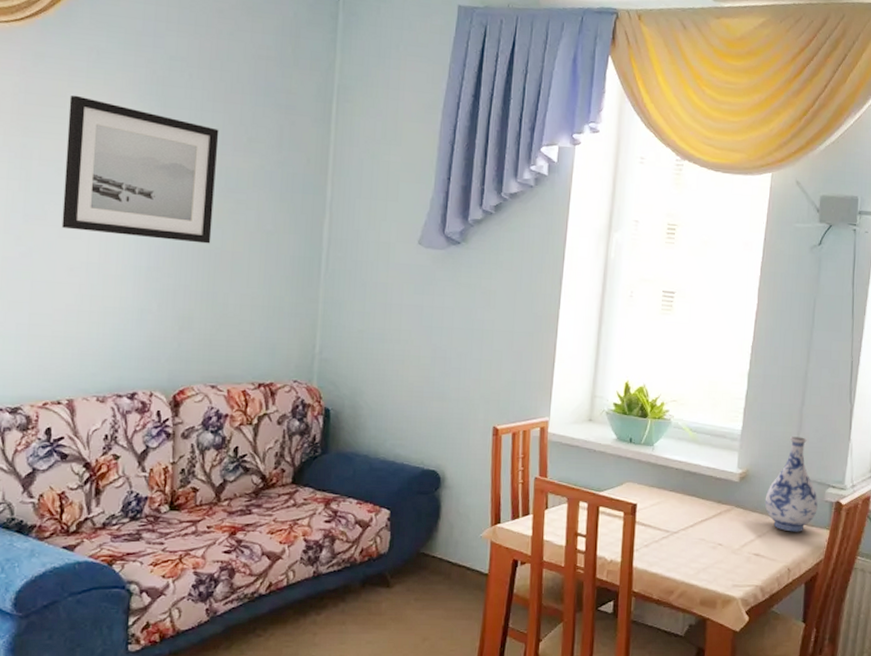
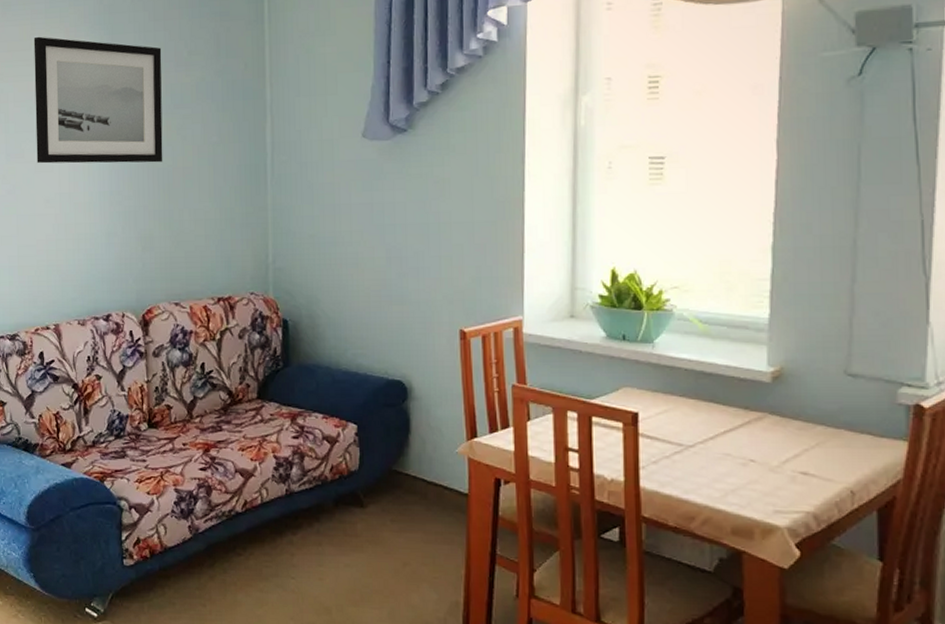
vase: present [764,436,818,532] -> none [809,323,888,445]

